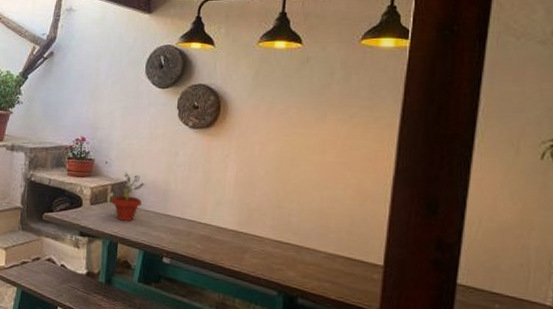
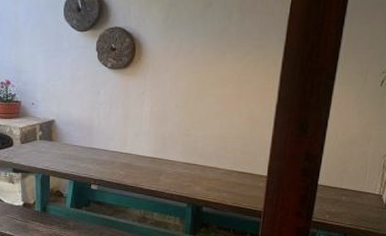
potted plant: present [111,172,145,221] -> none [40,112,71,156]

